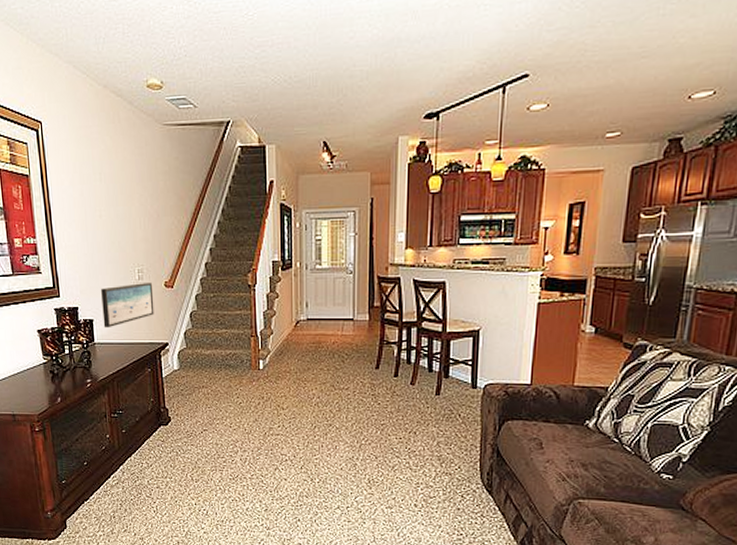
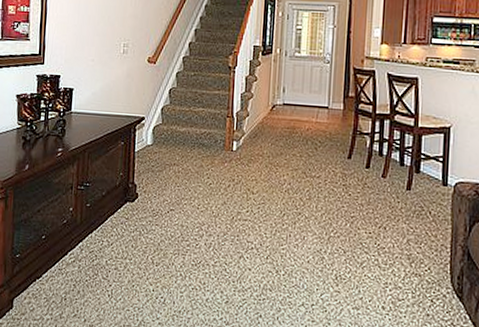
wall art: present [101,283,154,328] -> none [83,57,136,99]

